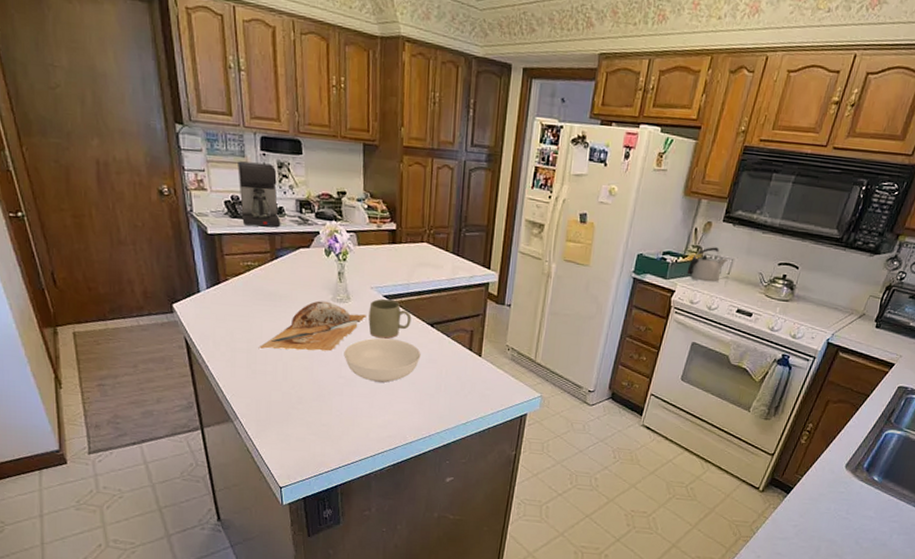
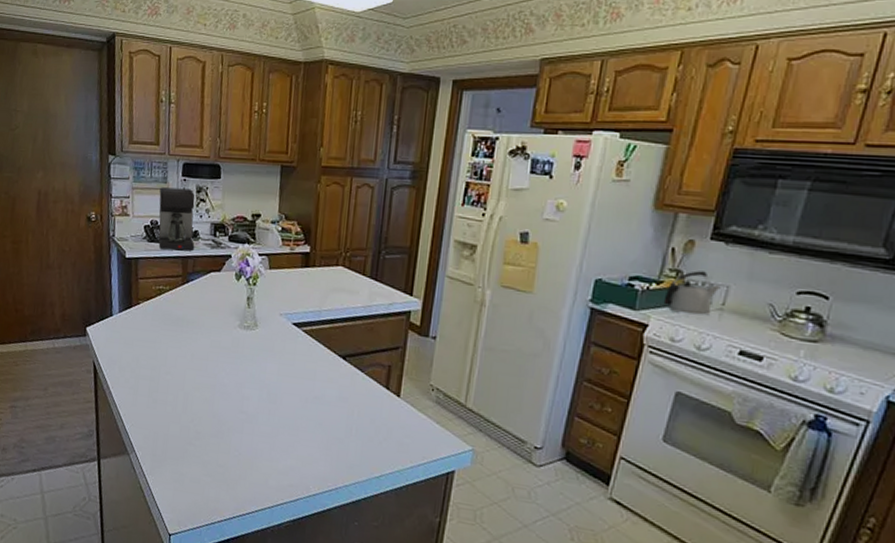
chopping board: present [258,300,366,351] -> none [161,327,273,383]
bowl: present [344,338,421,383] -> none [247,369,331,422]
mug: present [368,298,412,339] -> none [275,326,322,371]

